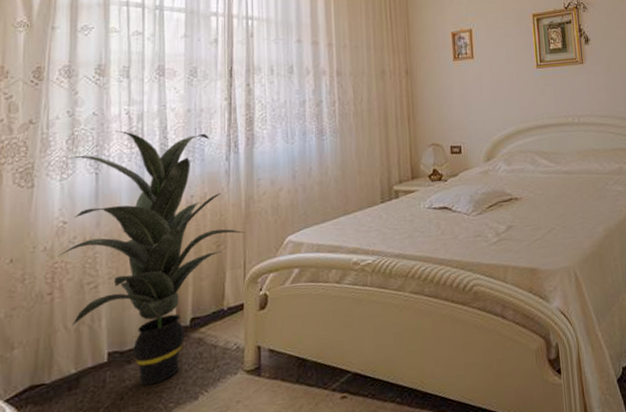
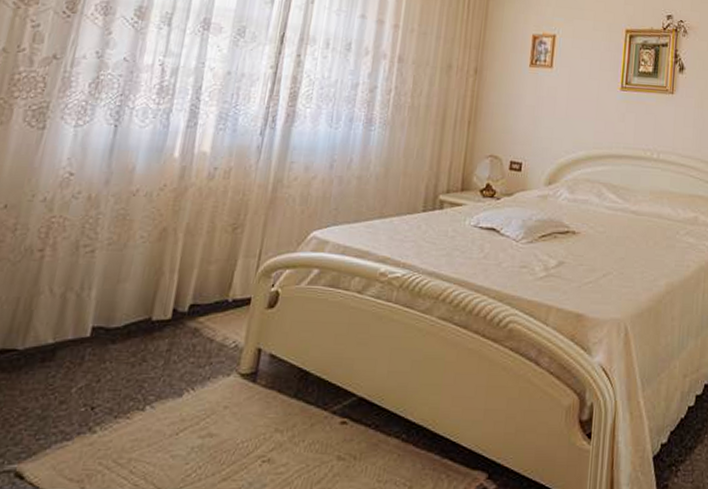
indoor plant: present [57,130,245,386] -> none [56,82,267,372]

